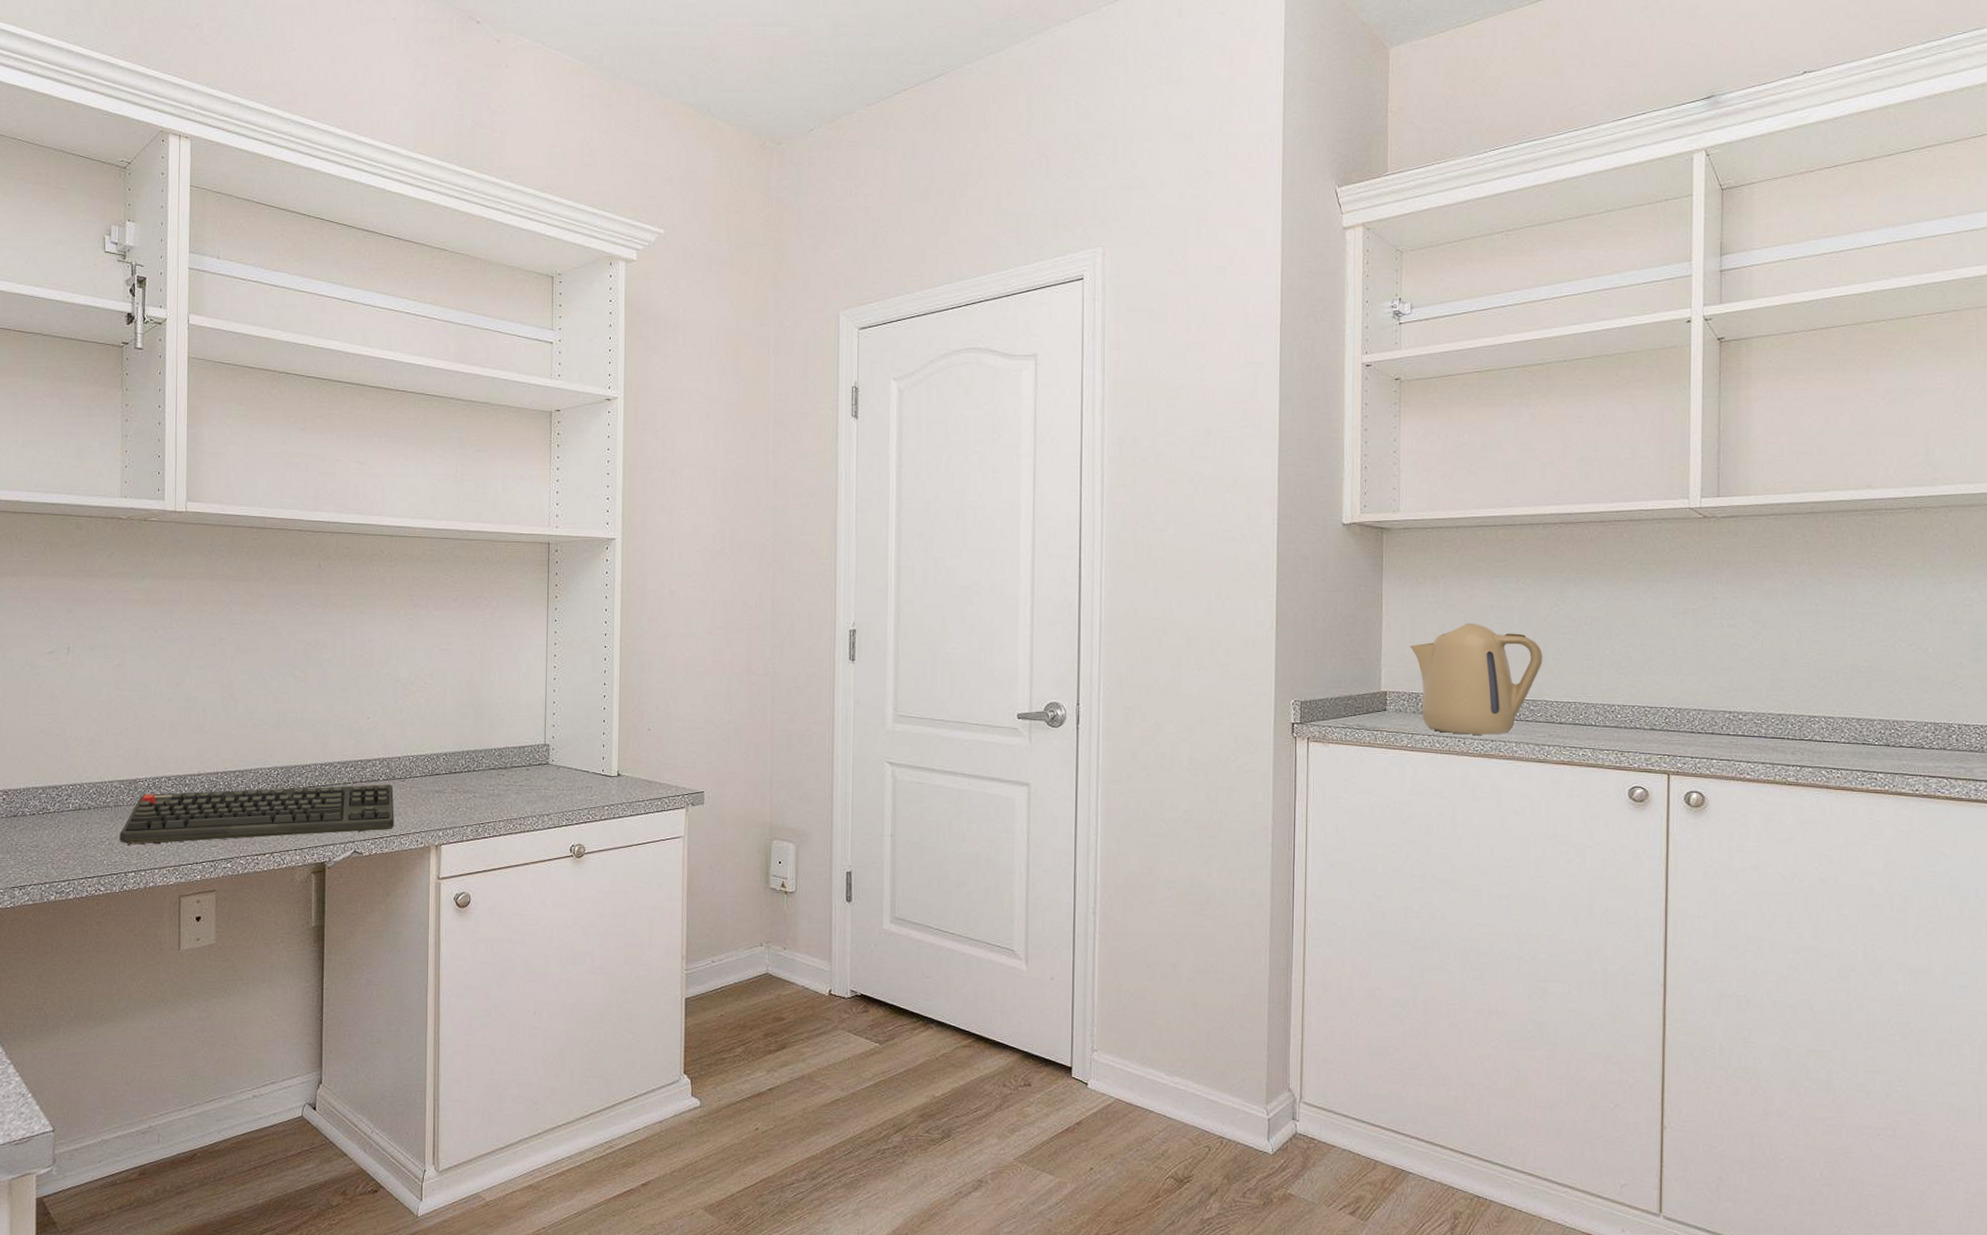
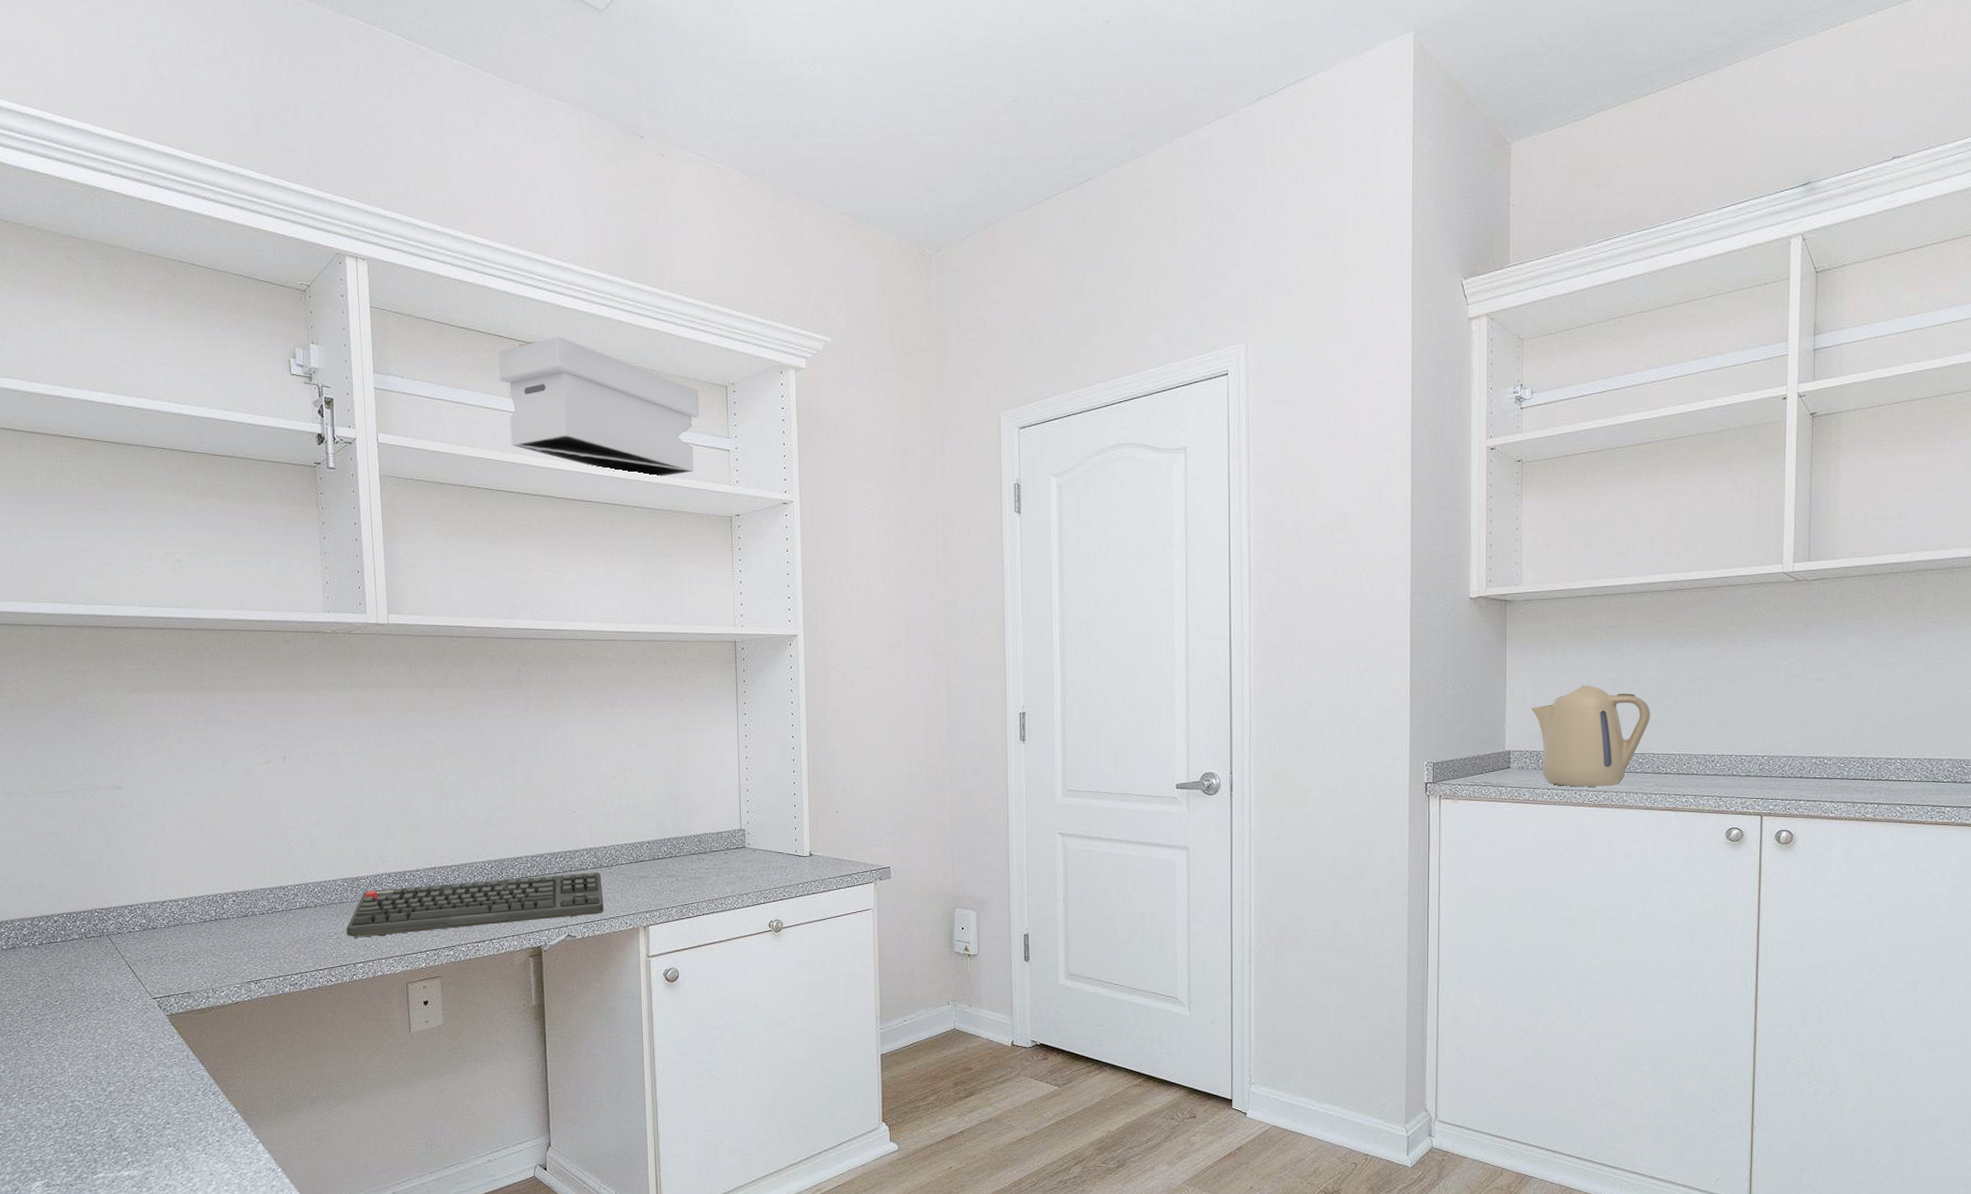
storage box: none [317,220,523,369] -> present [498,336,699,478]

